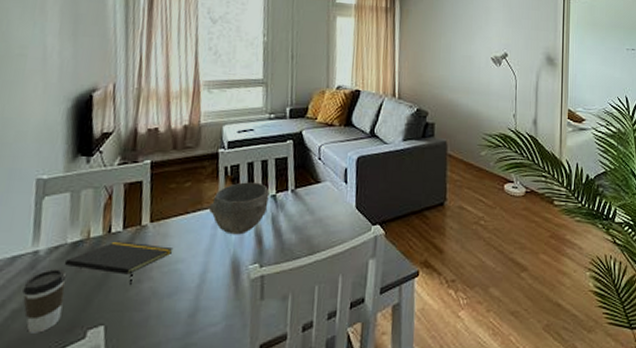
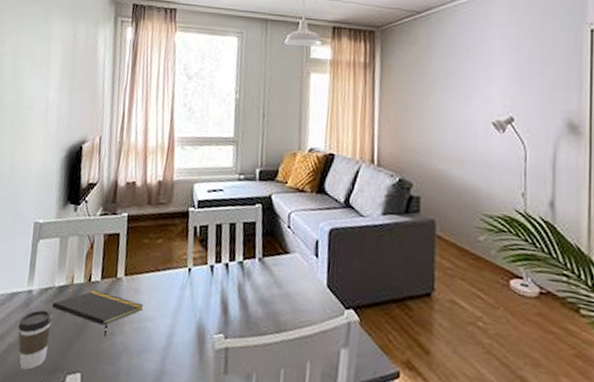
bowl: present [208,182,269,235] -> none [177,244,237,300]

